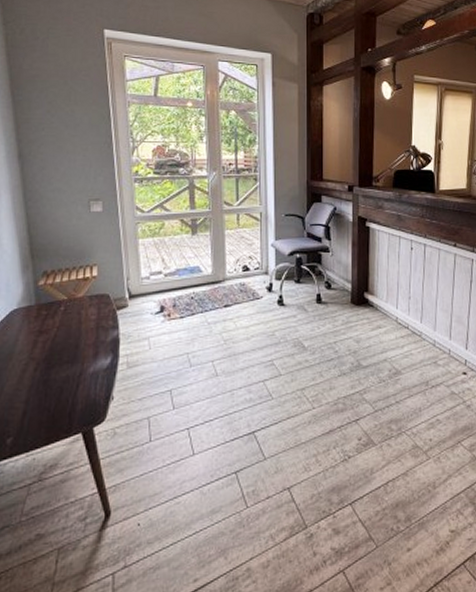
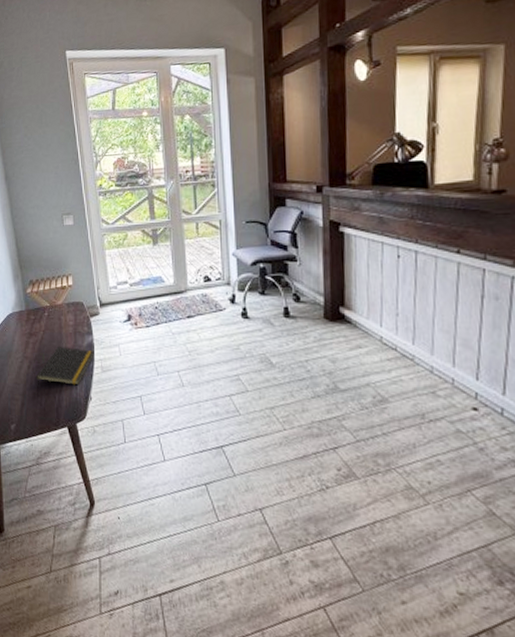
notepad: none [44,343,120,392] -> present [35,346,94,387]

